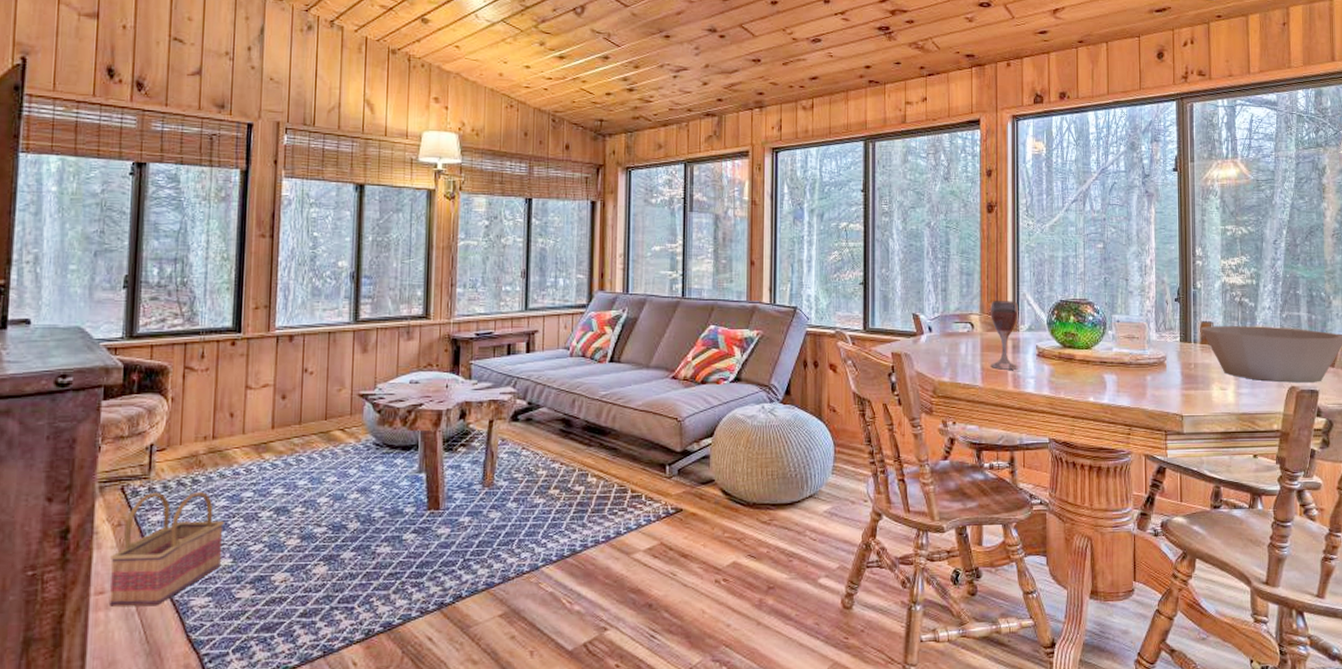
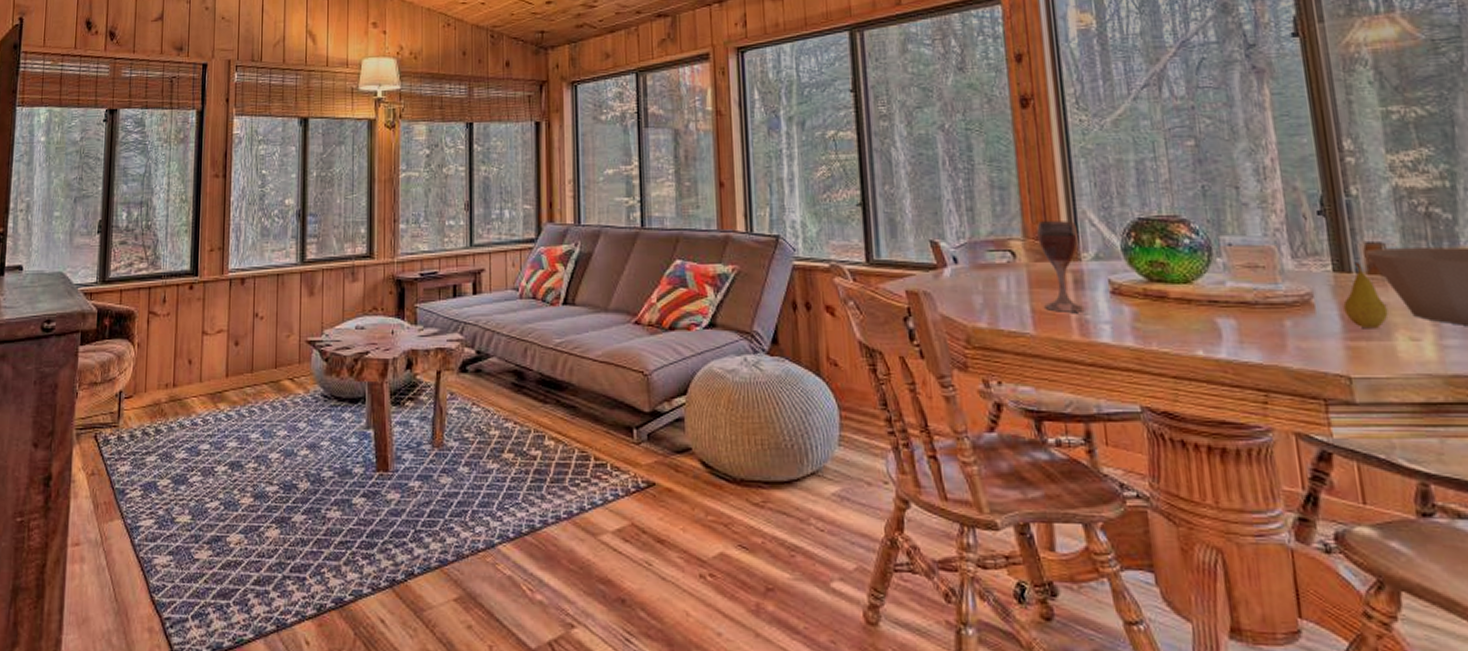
basket: present [108,491,225,607] -> none [83,441,185,561]
fruit: none [1184,336,1210,382] -> present [1343,263,1388,329]

